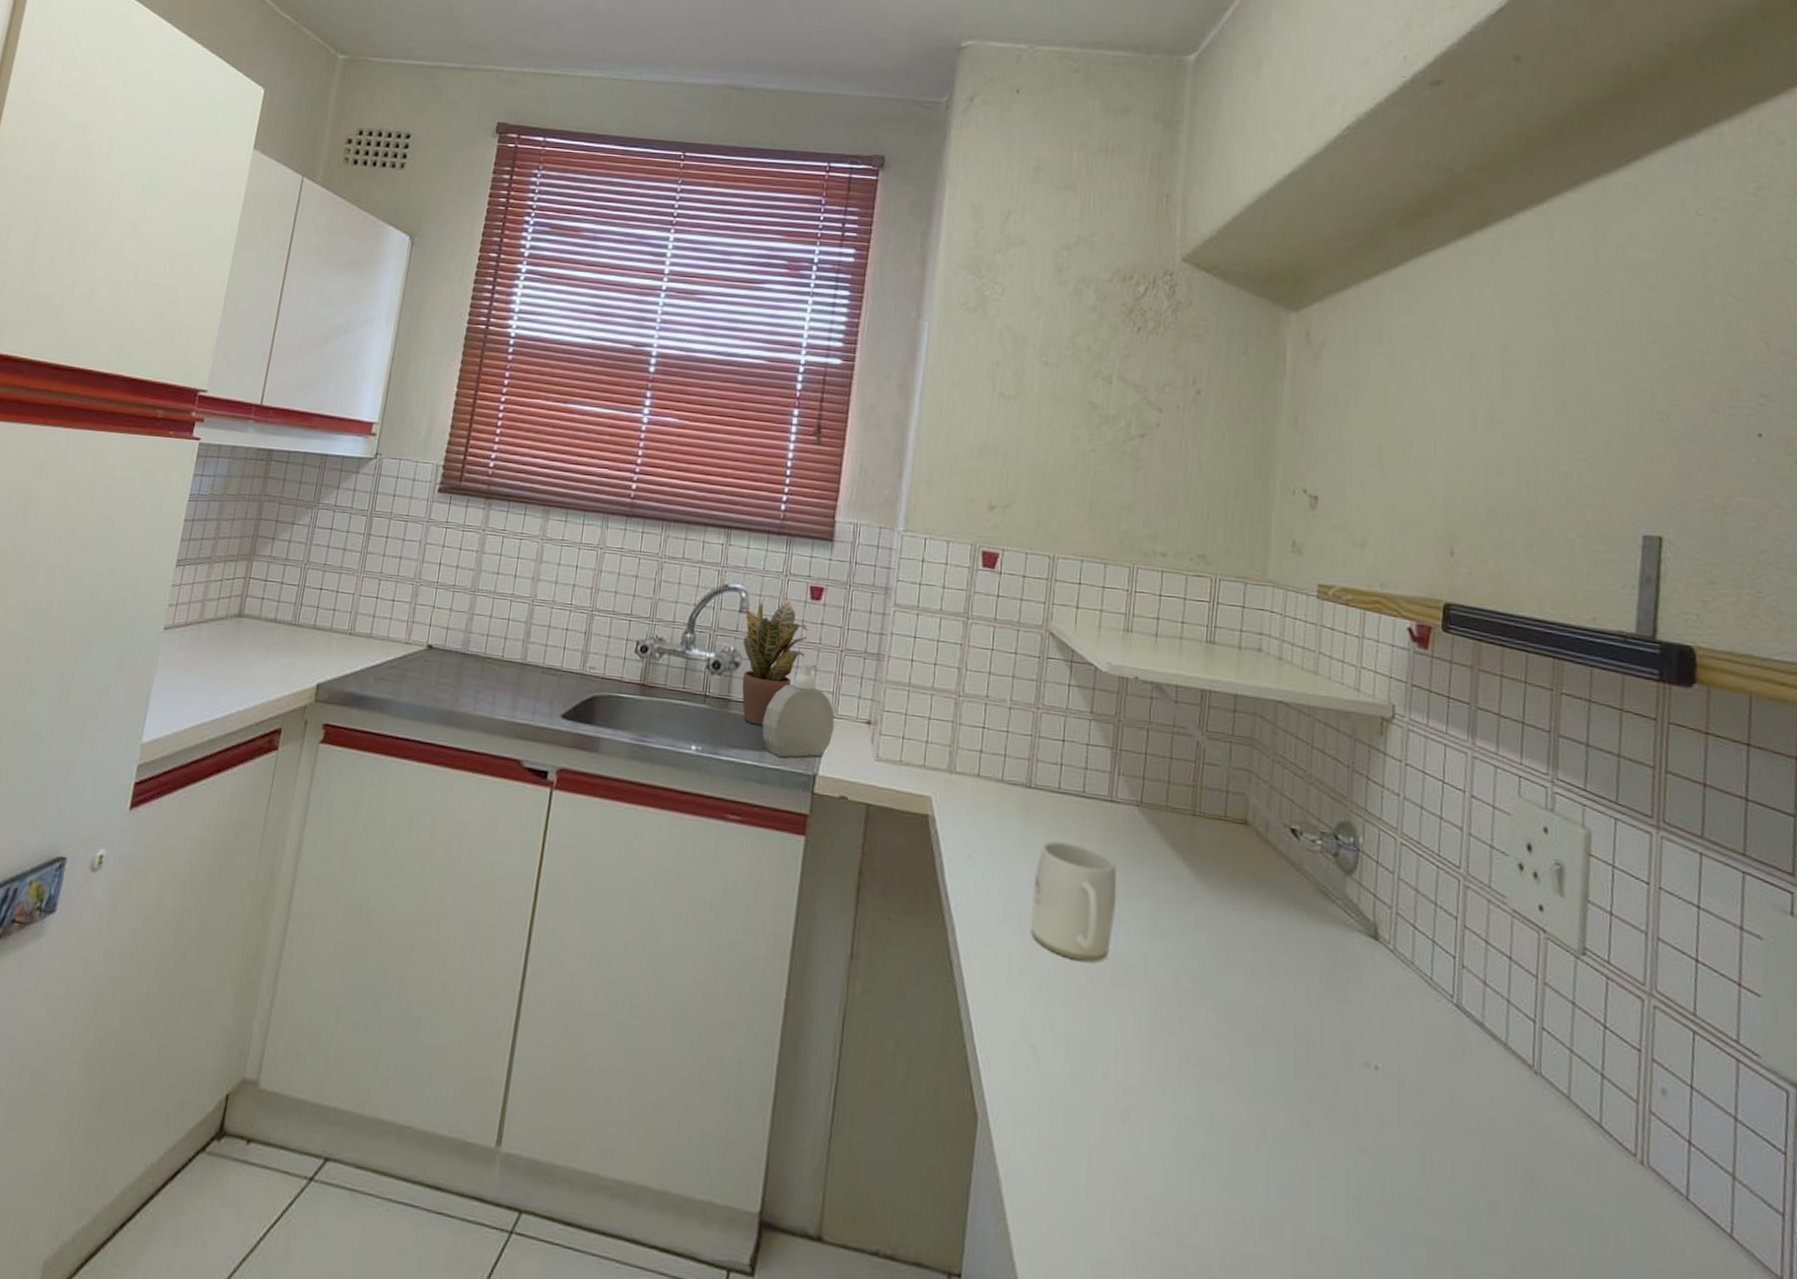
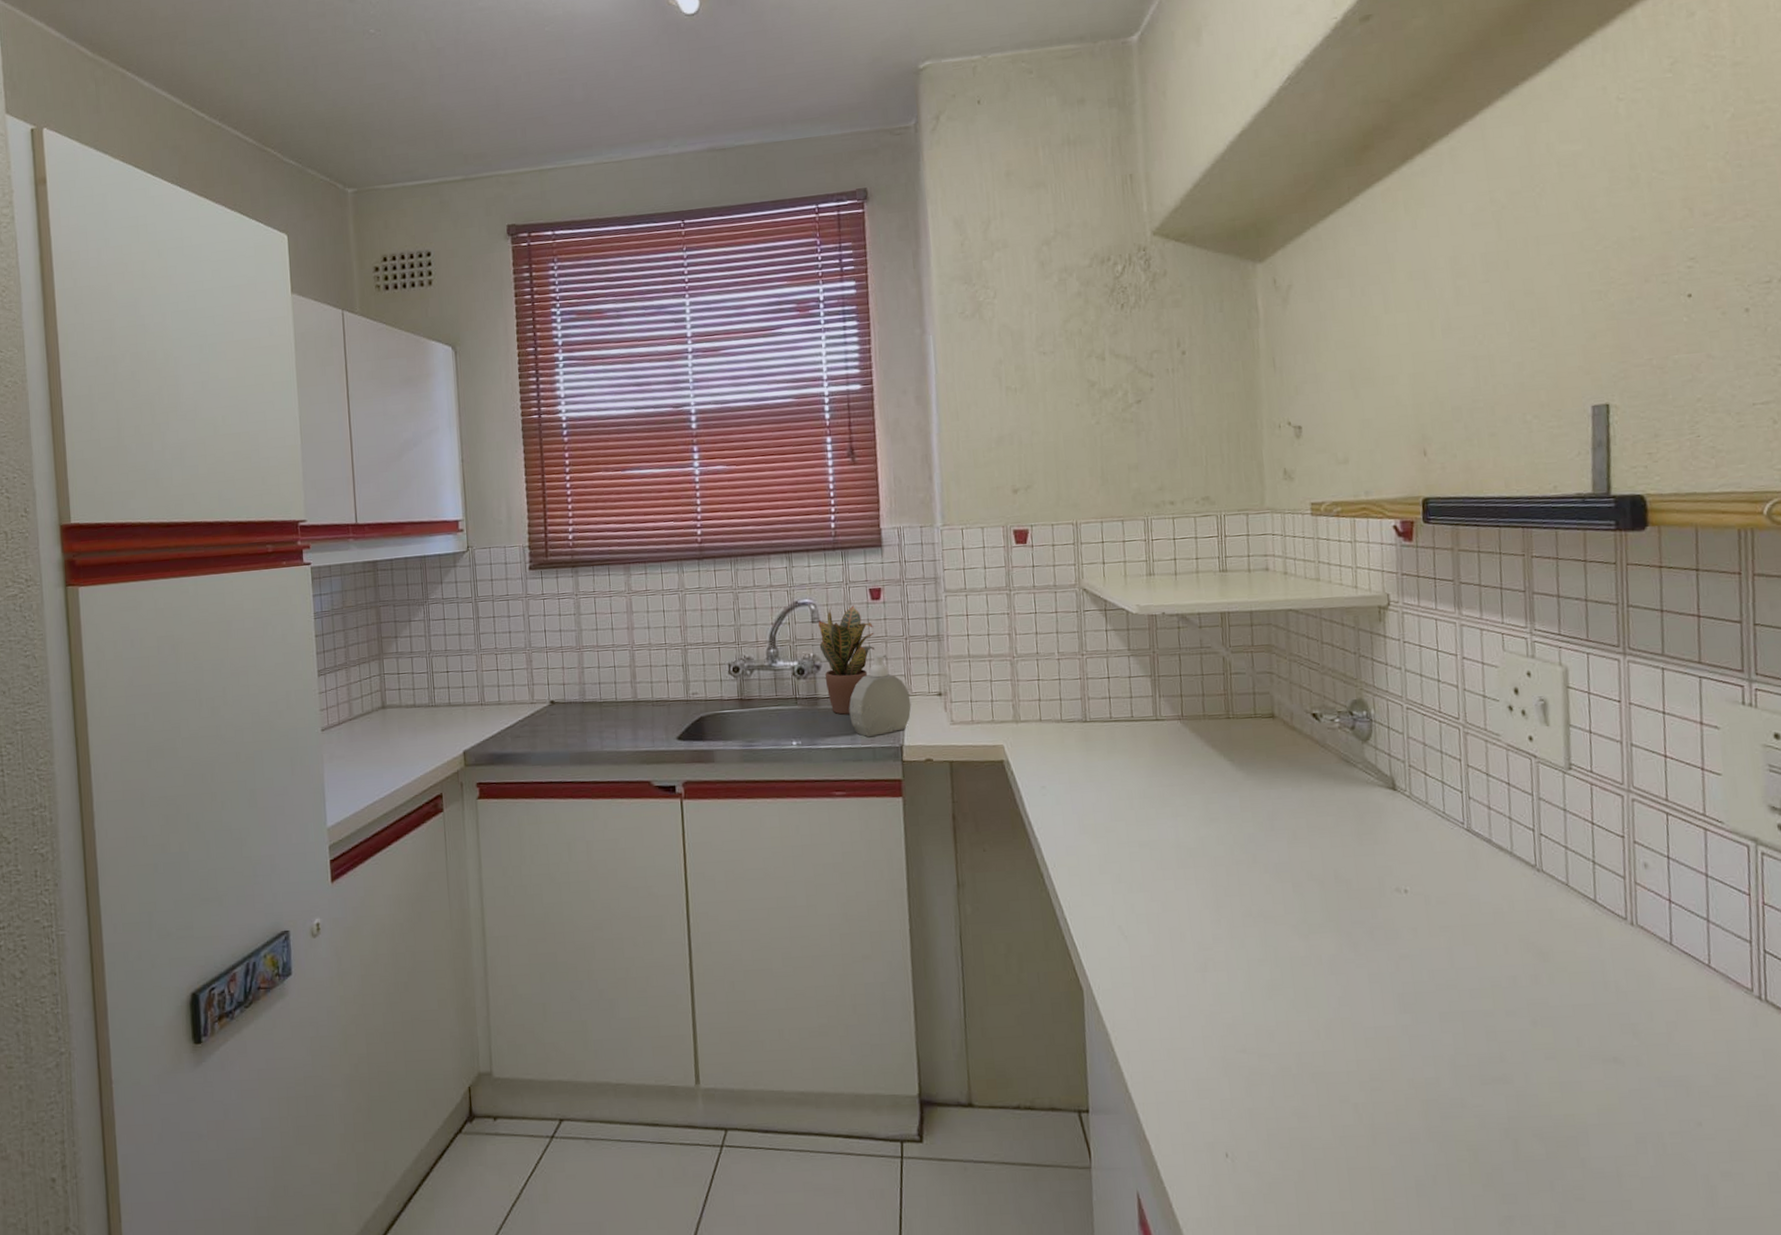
mug: present [1031,841,1117,962] -> none [1100,760,1173,853]

